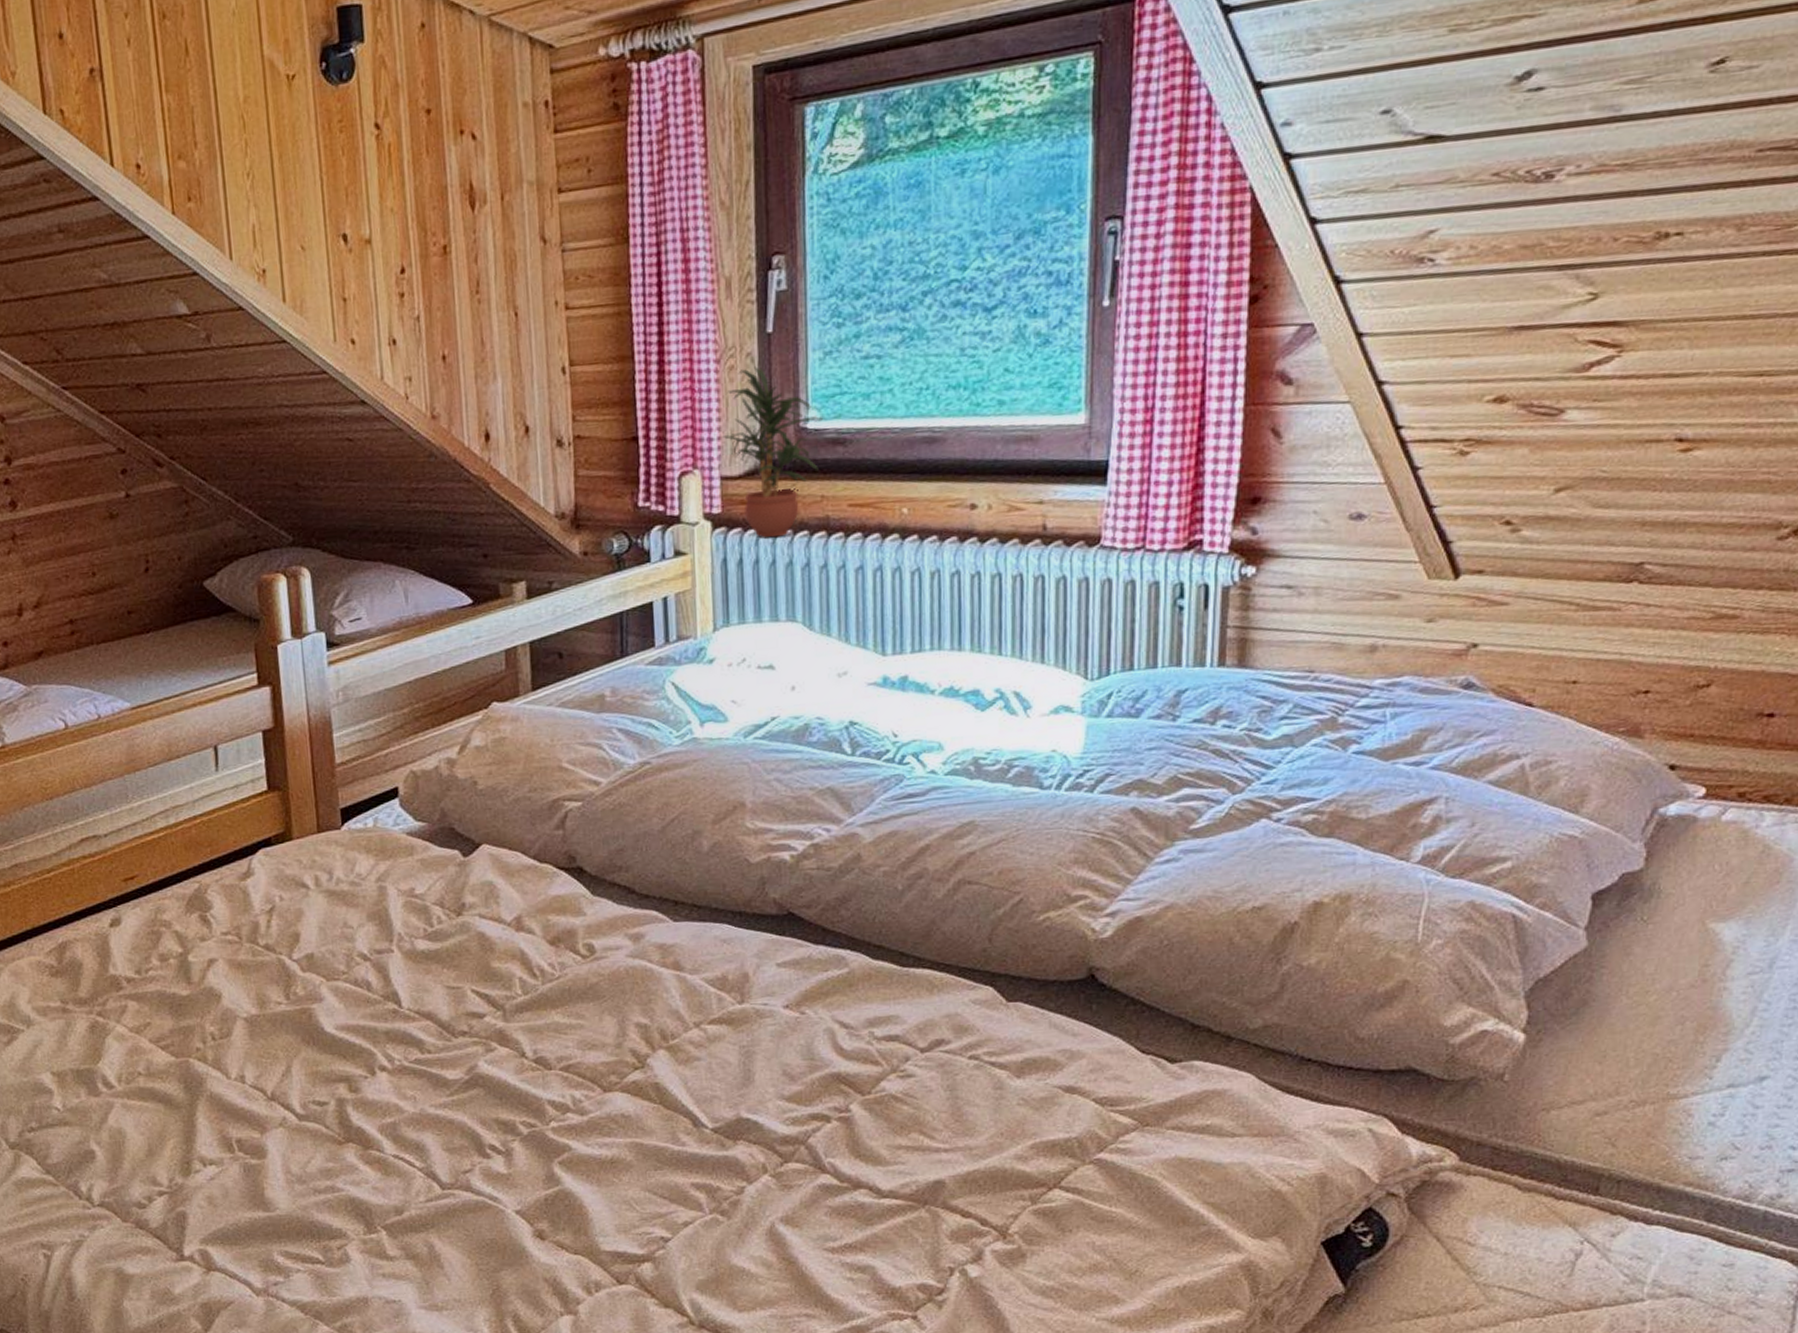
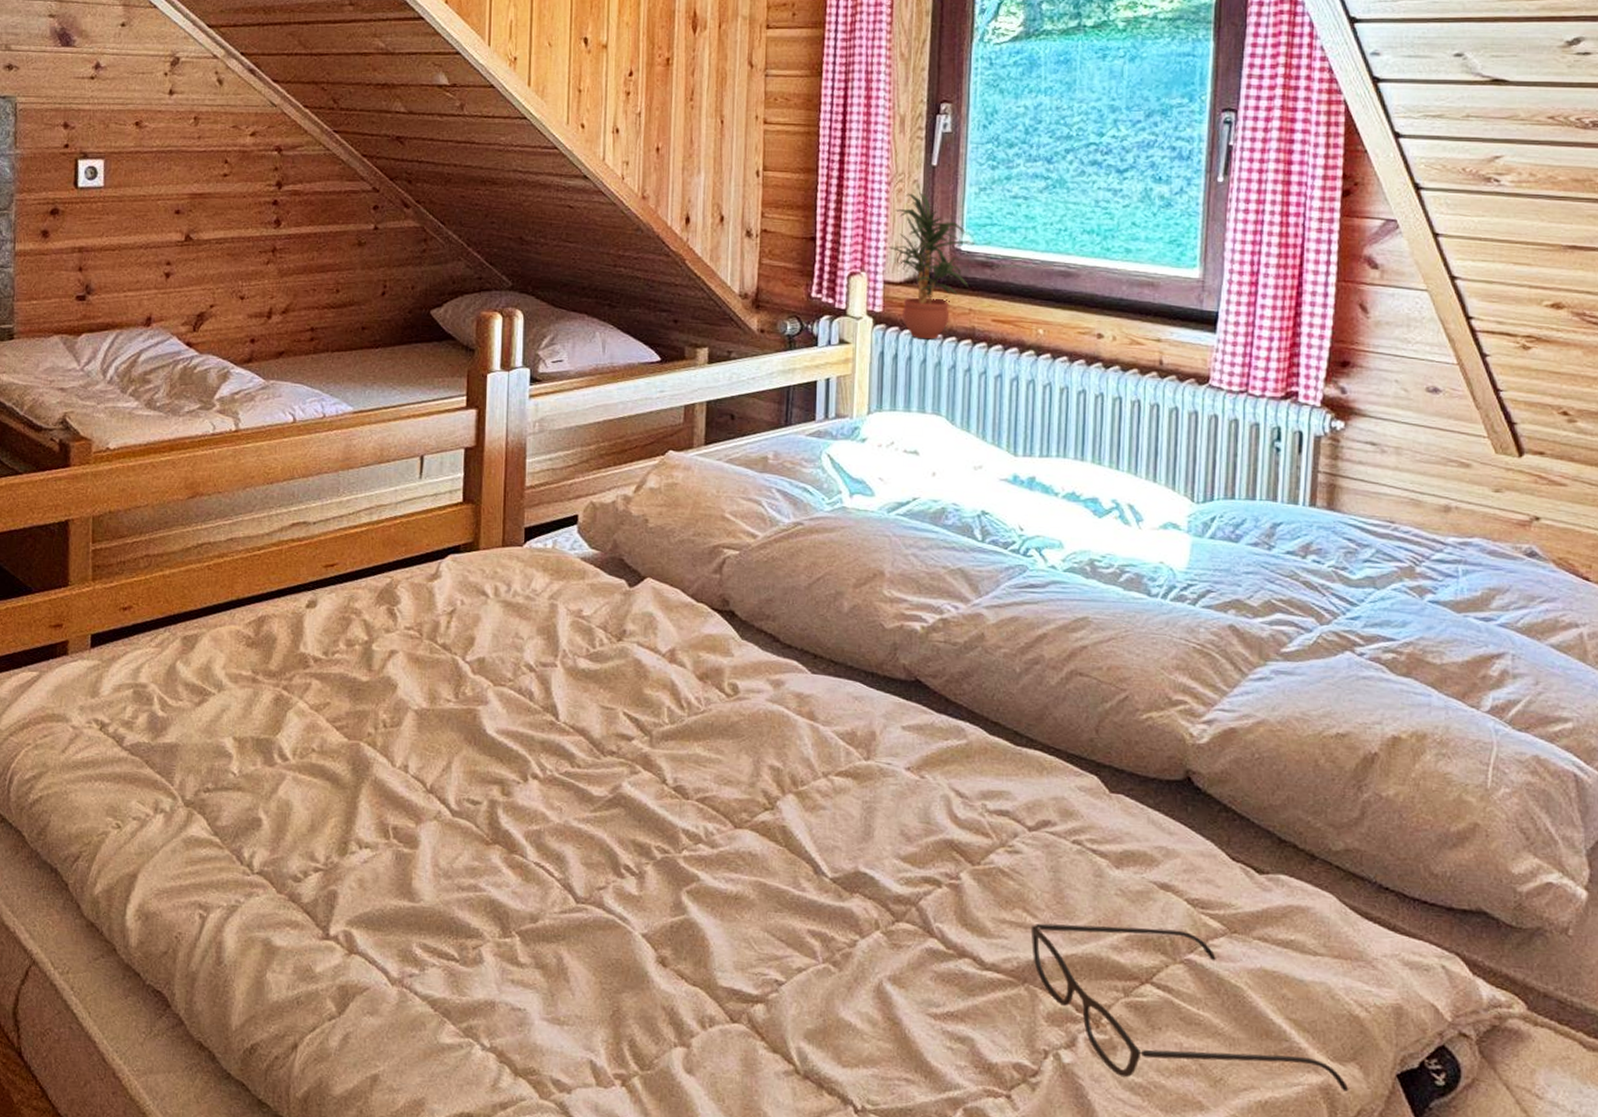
eyeglasses: none [928,1131,1271,1283] -> present [1030,923,1349,1092]

